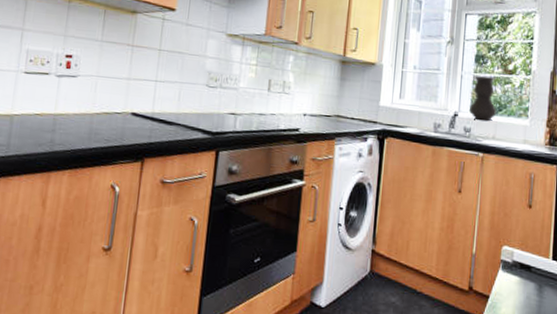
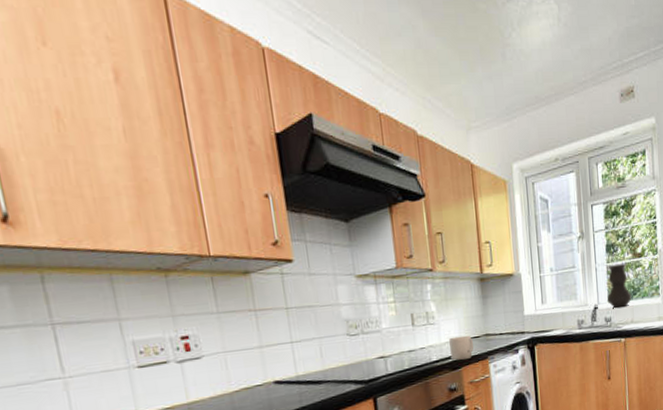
mug: none [298,110,324,136] -> present [449,335,474,361]

